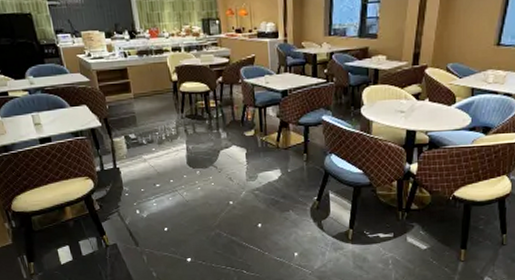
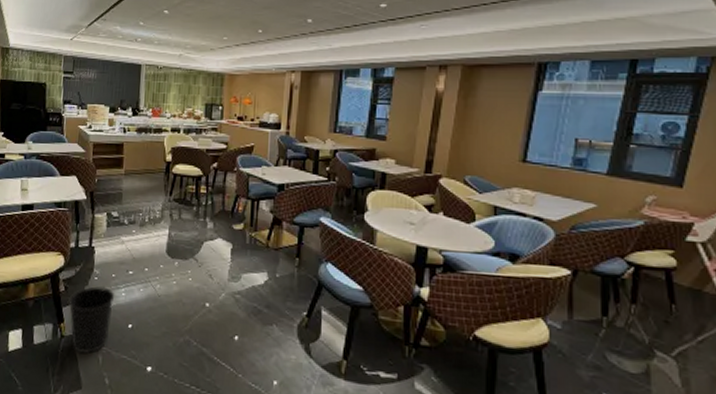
wastebasket: none [105,201,149,256] -> present [68,286,115,354]

